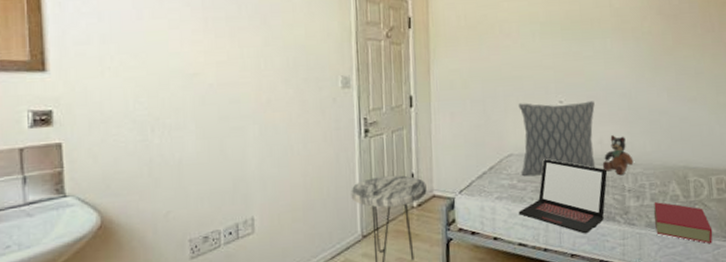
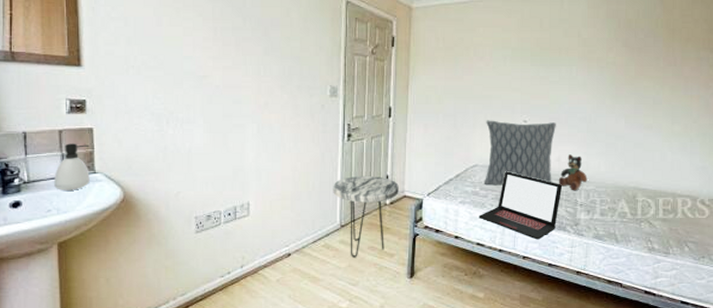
soap dispenser: none [14,162,59,221] -> present [54,143,90,191]
book: present [654,202,713,244] -> none [602,217,655,258]

